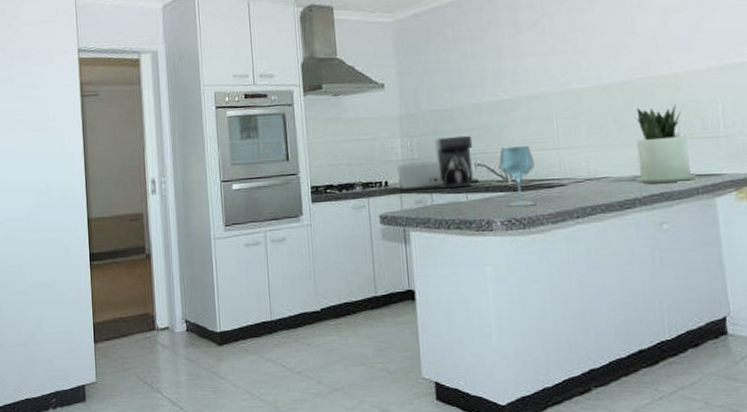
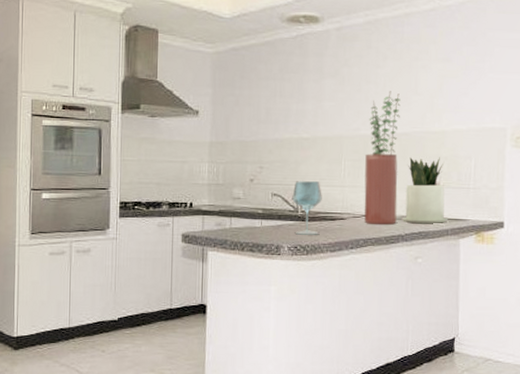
toaster: present [397,161,443,192] -> none [202,187,243,215]
coffee maker: present [435,136,479,186] -> none [239,167,273,212]
kettle: present [443,156,471,189] -> none [243,185,266,214]
vase: none [580,36,630,190] -> present [364,91,401,226]

